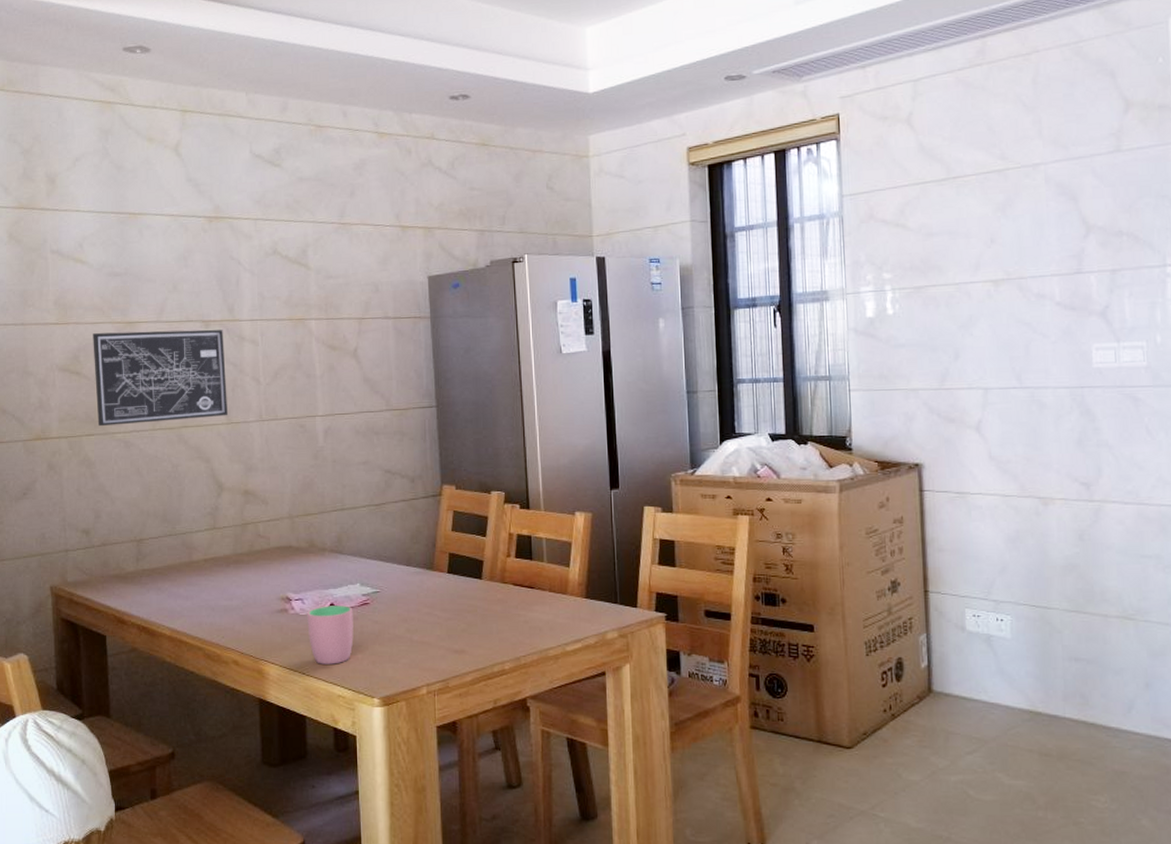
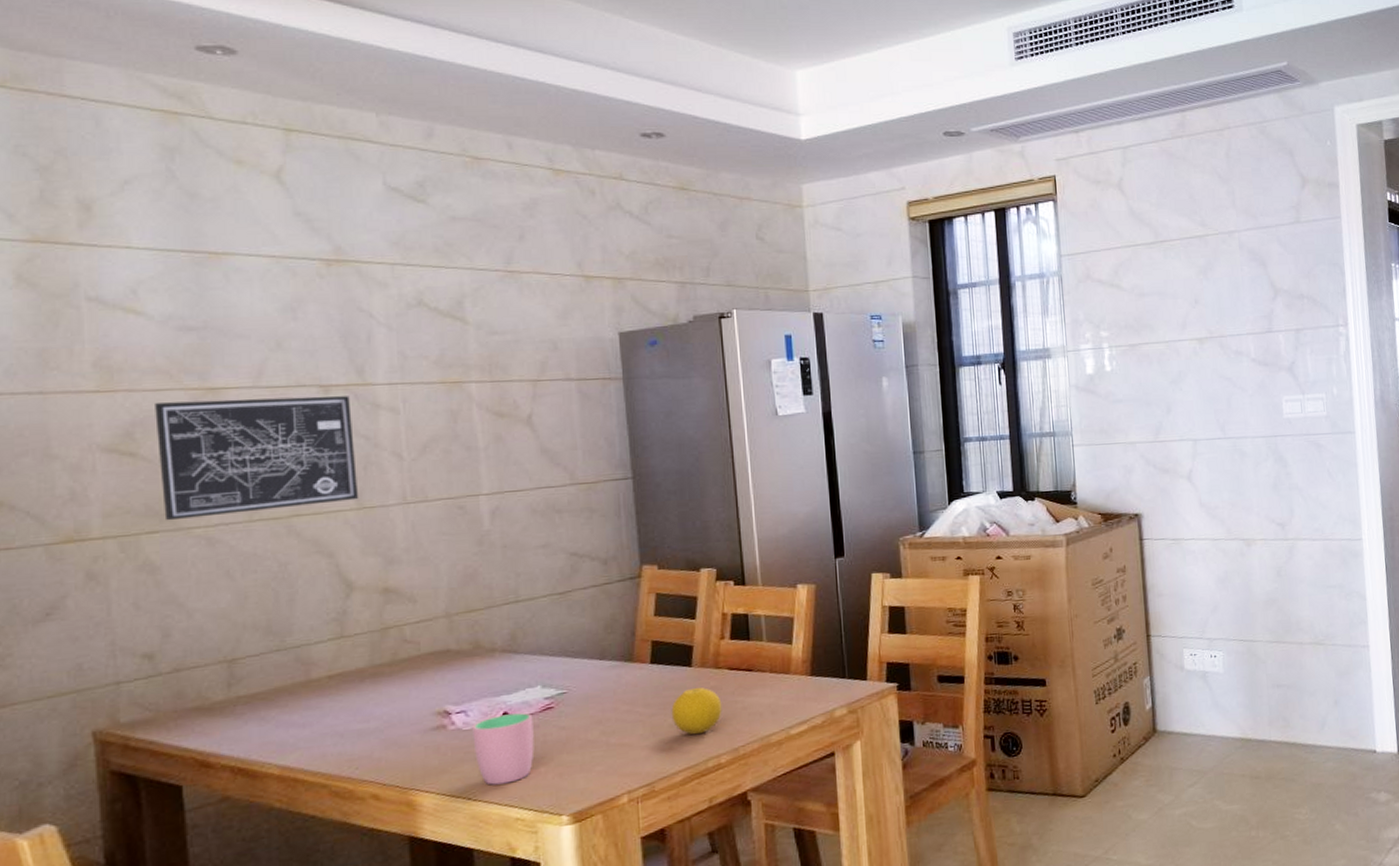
fruit: none [464,598,507,641] -> present [671,687,722,735]

